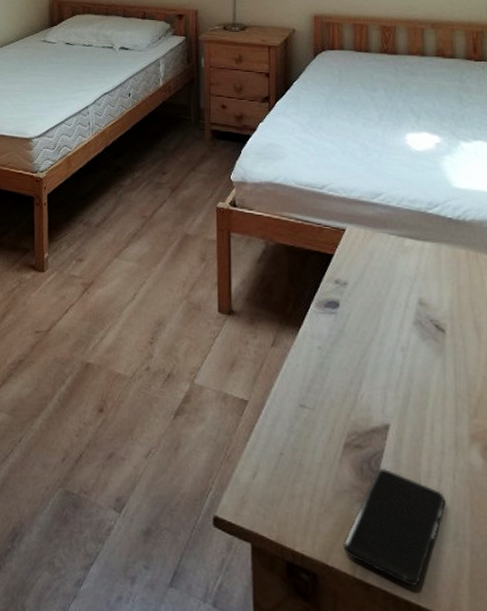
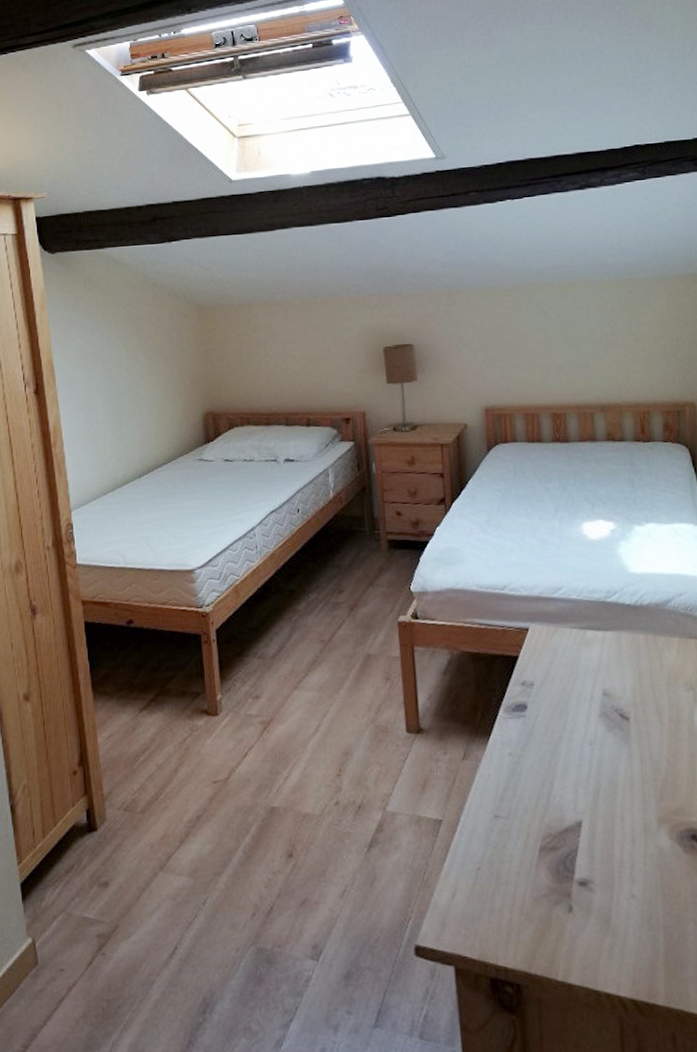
smartphone: present [343,468,446,587] -> none [544,866,639,979]

